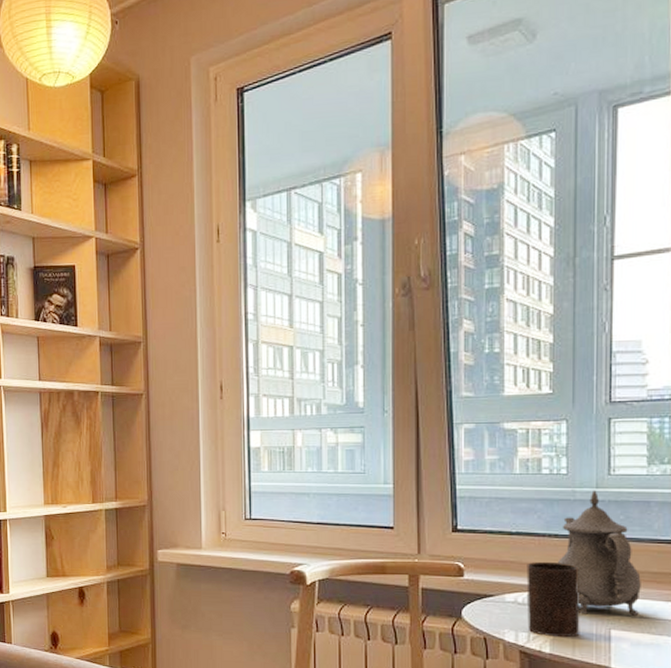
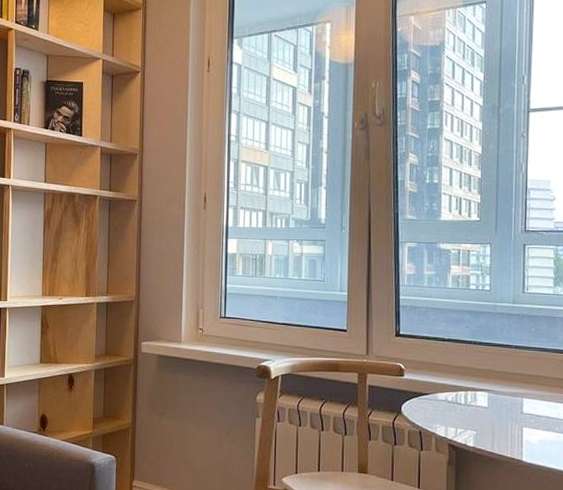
cup: present [526,561,580,638] -> none [455,365,499,434]
teapot: present [558,490,641,616] -> none [481,305,548,416]

